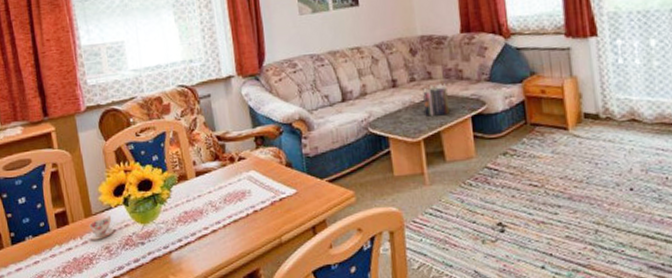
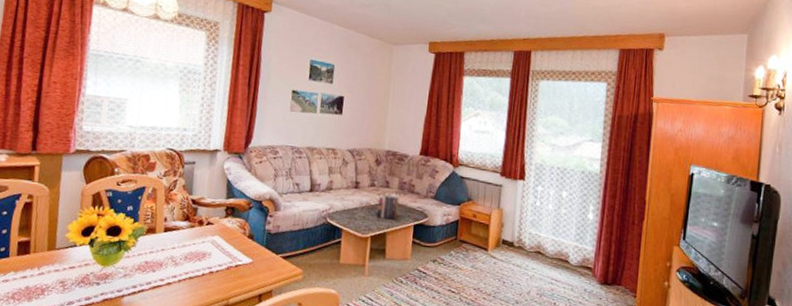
teacup: present [88,216,114,240] -> none [47,253,74,274]

